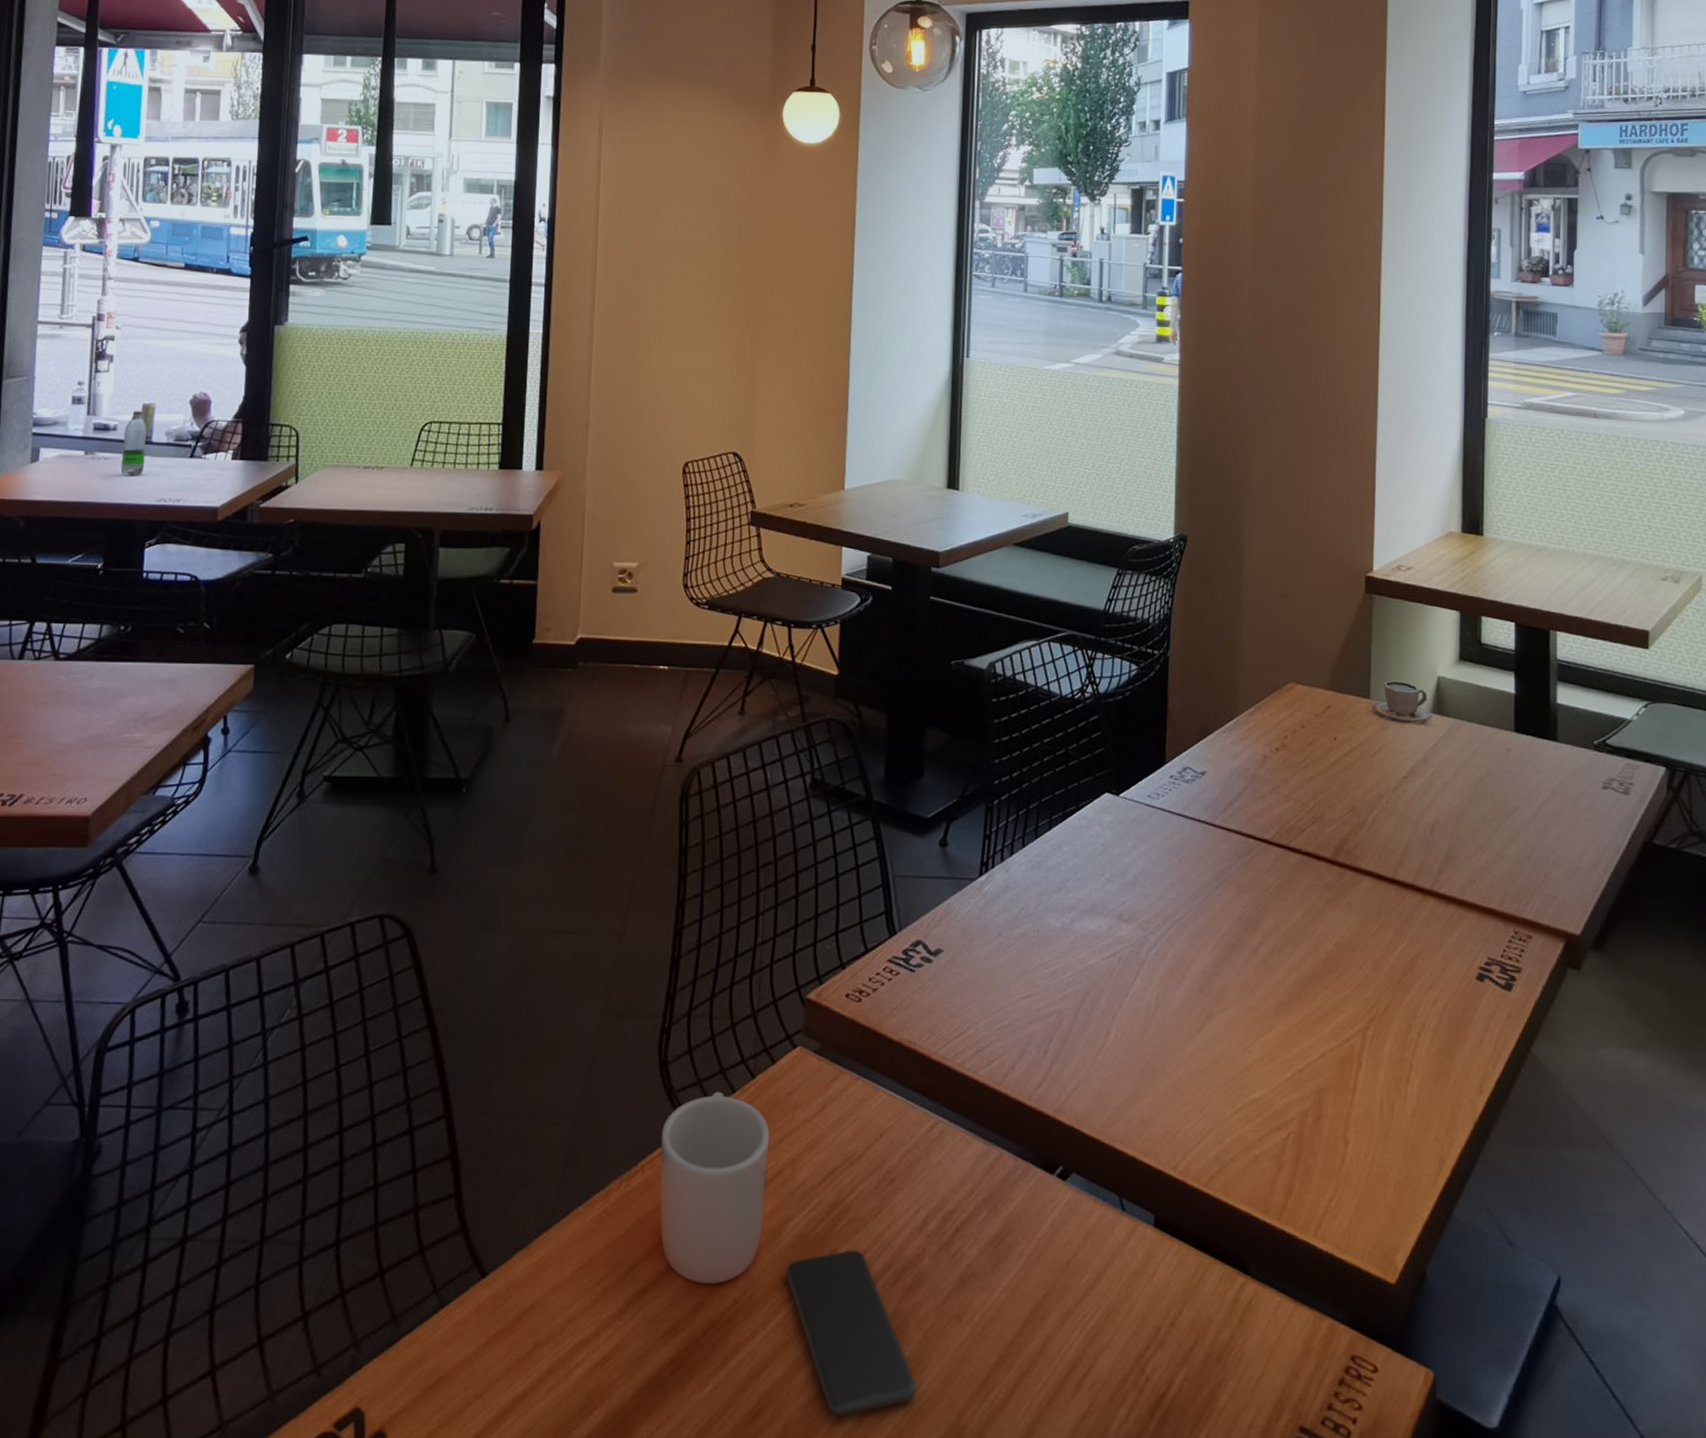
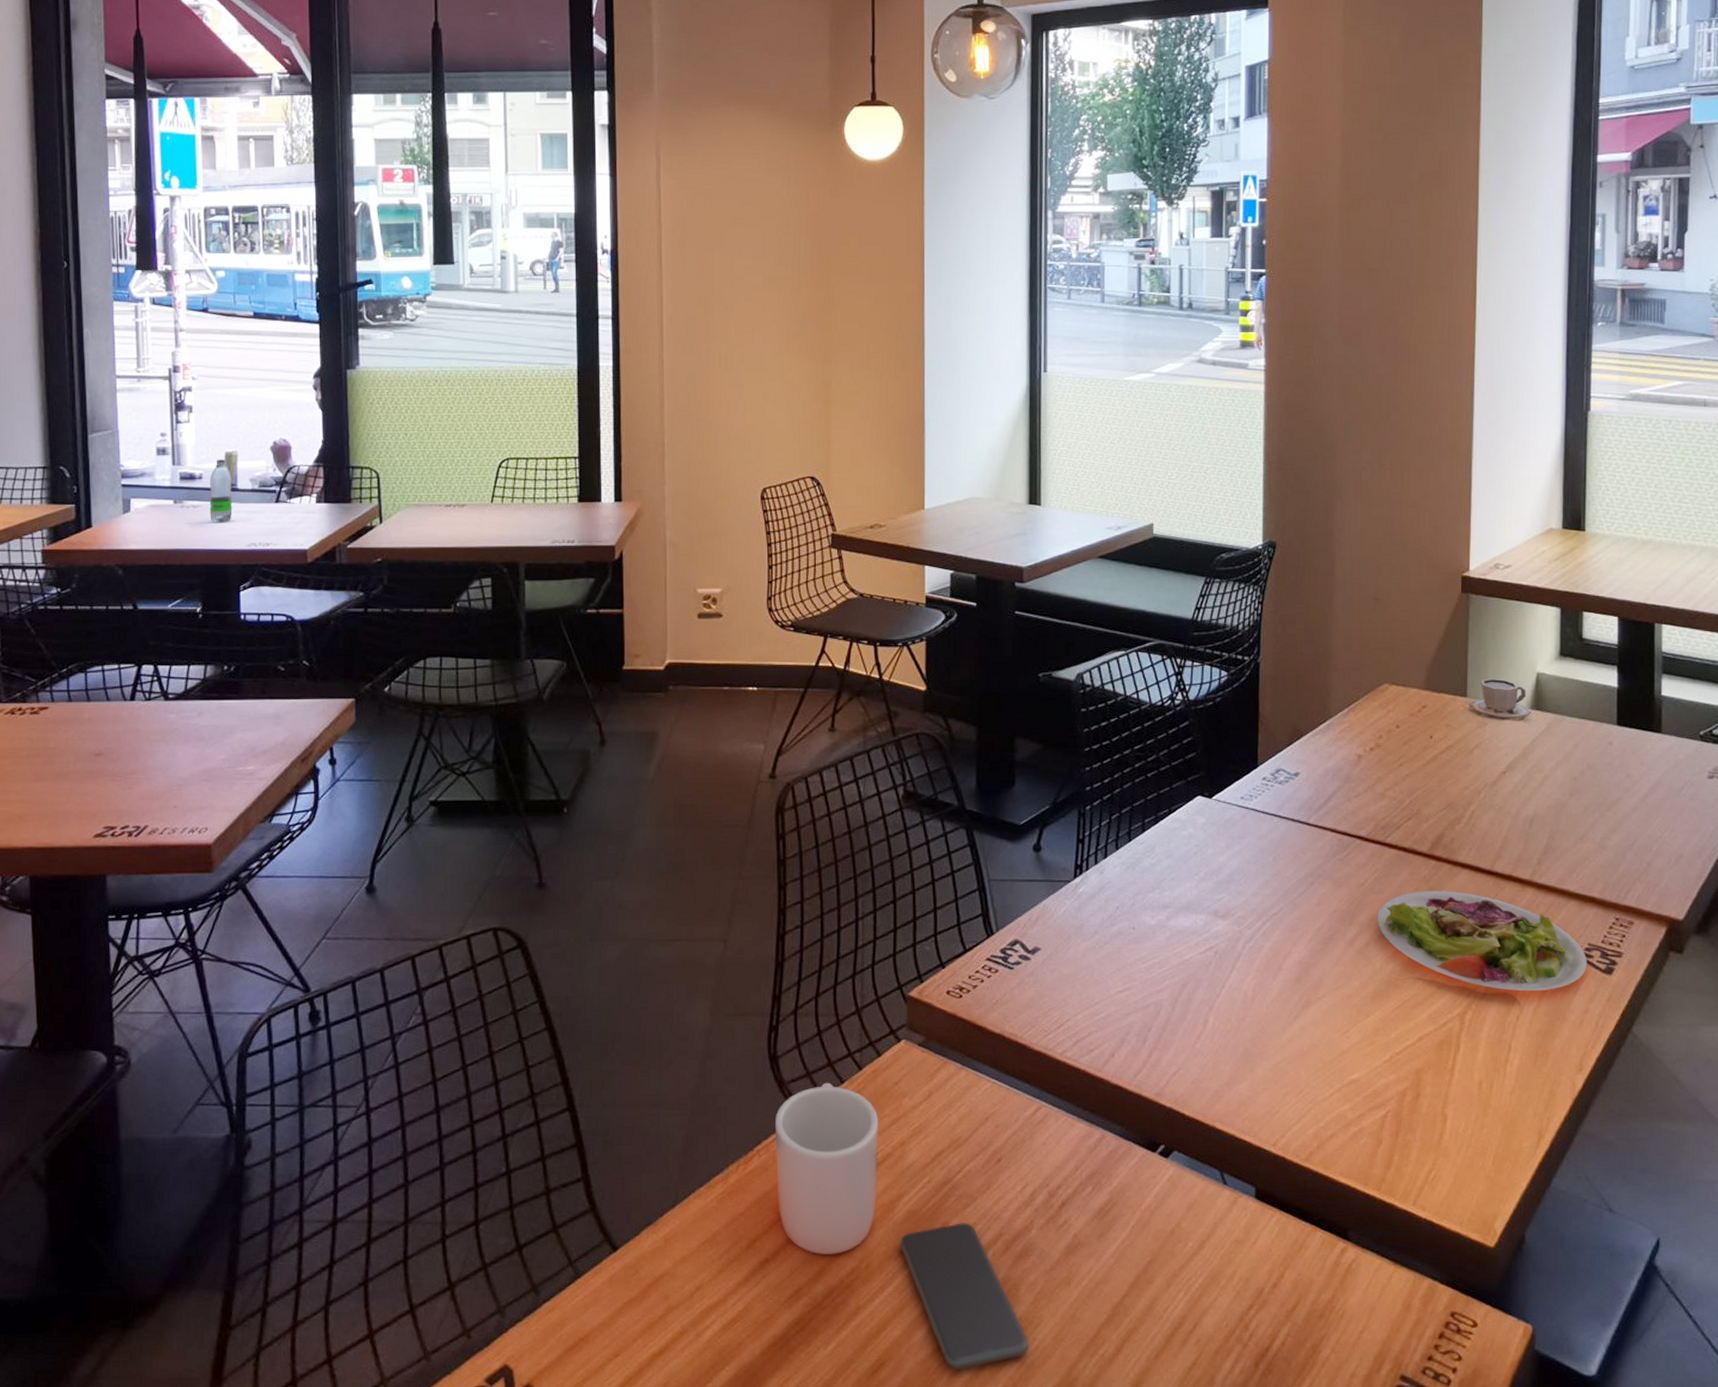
salad plate: none [1281,898,1487,1007] -> present [1377,891,1587,992]

